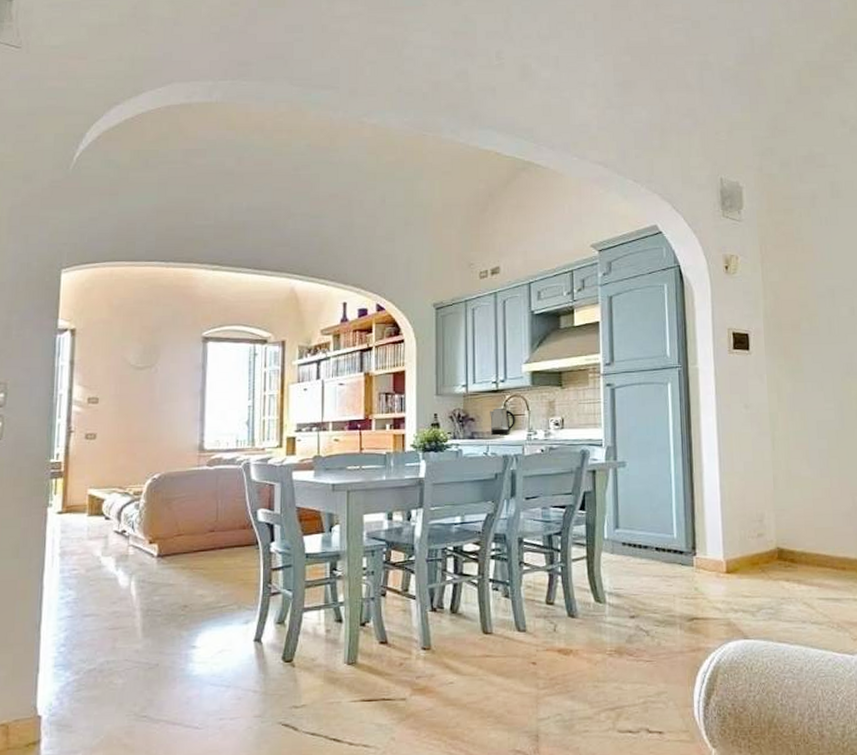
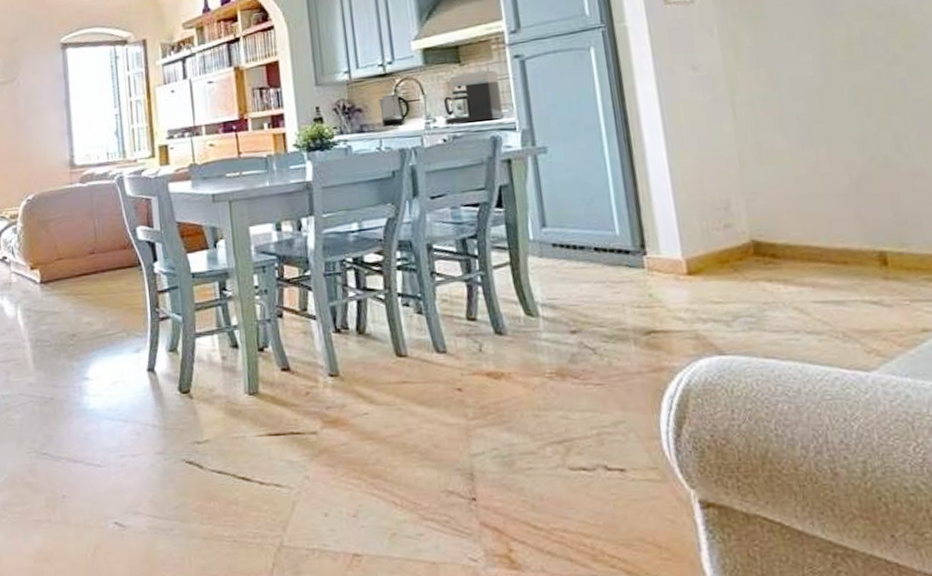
coffee maker: none [544,394,593,438] -> present [443,70,503,125]

